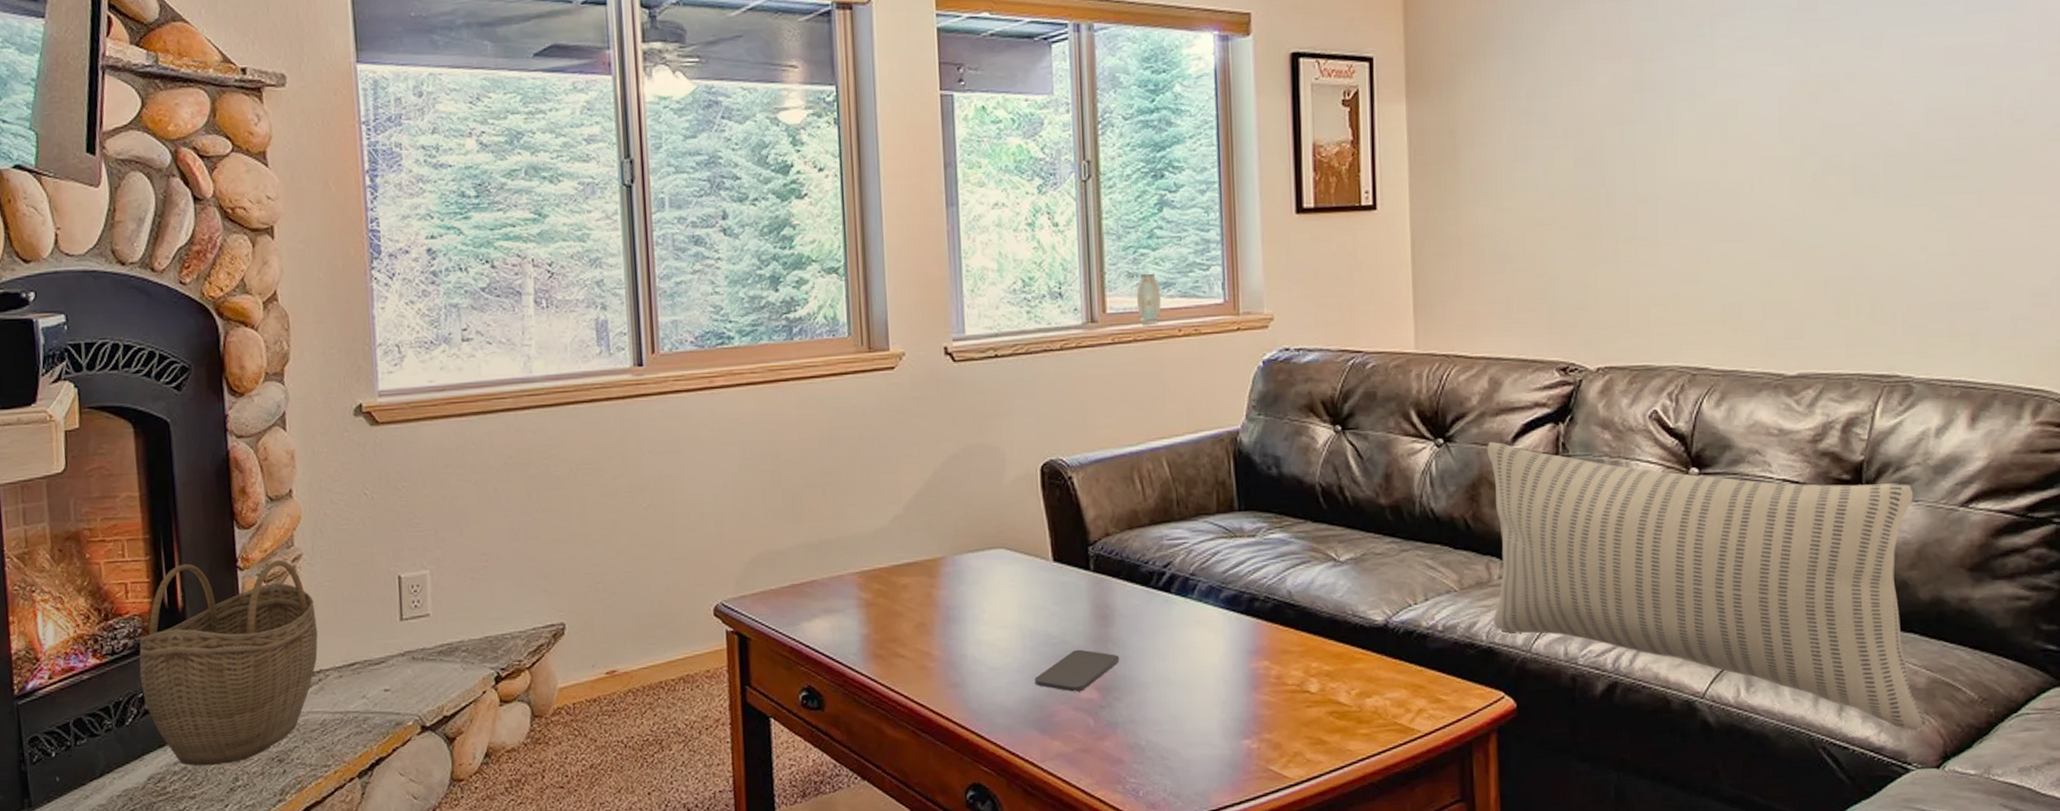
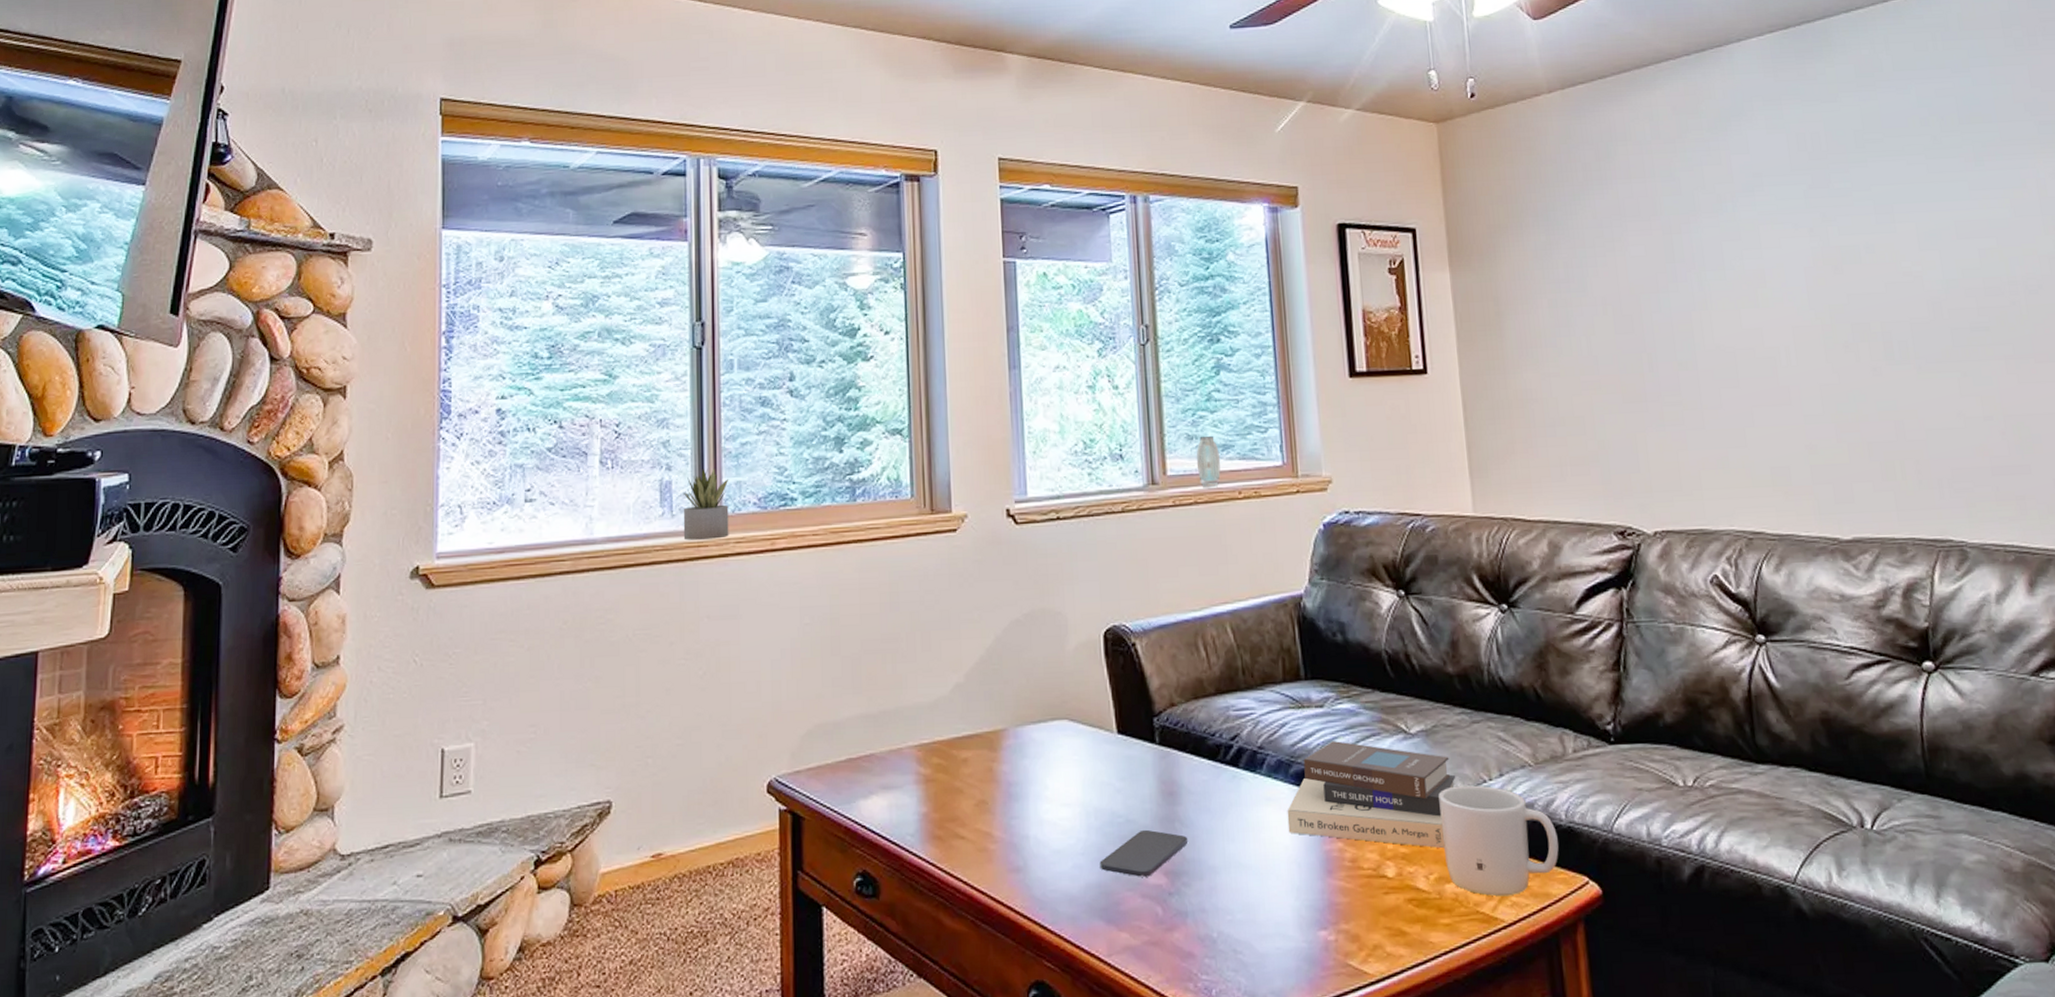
woven basket: present [139,560,318,766] -> none [160,732,352,963]
succulent plant: none [619,308,667,378] -> present [683,468,729,540]
books: none [1216,568,1382,667] -> present [1287,741,1456,849]
mug: none [1364,609,1479,710] -> present [1438,785,1559,897]
pillow: present [1487,441,1927,731] -> none [1551,607,2029,920]

